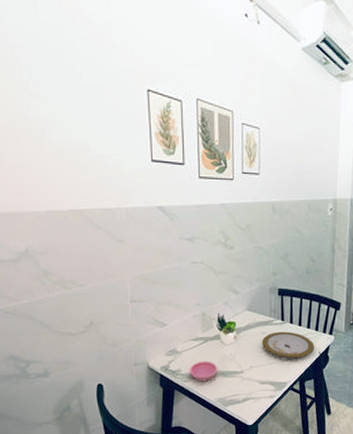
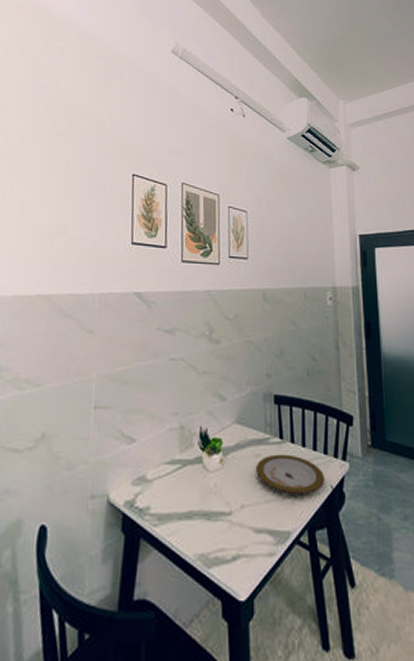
saucer: present [190,361,218,382] -> none [161,494,199,527]

